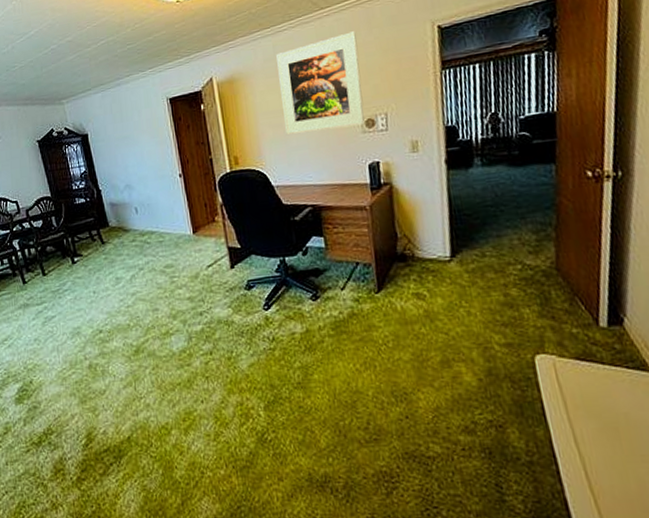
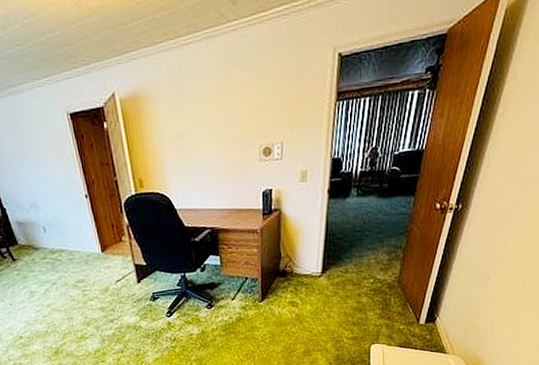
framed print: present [276,31,365,134] -> none [181,51,263,159]

